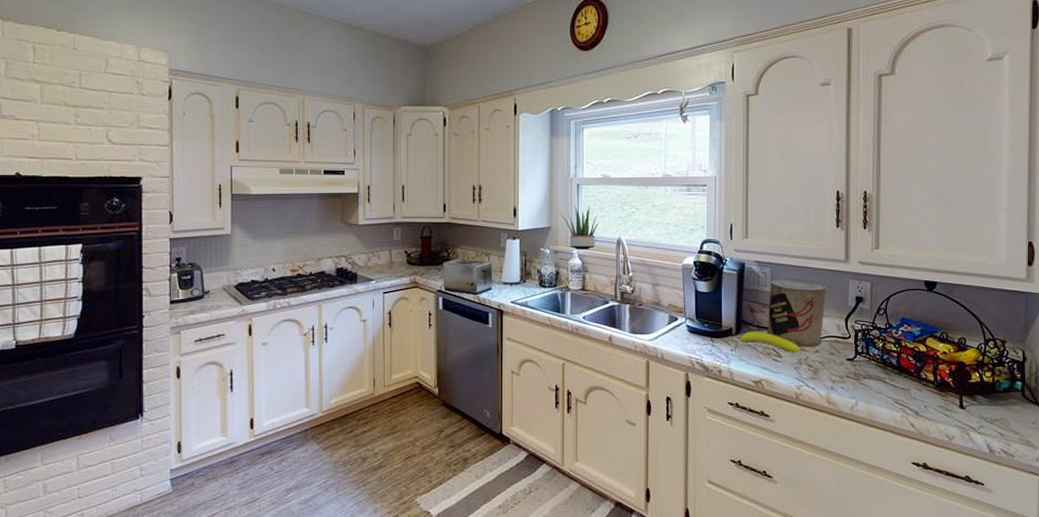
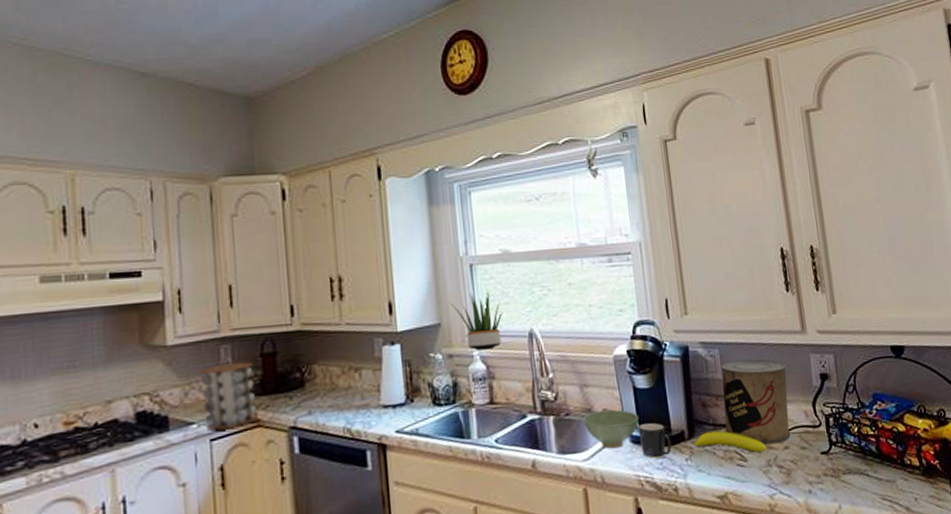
spice rack: none [379,236,417,288] -> present [200,356,260,431]
toaster: present [443,258,493,295] -> none [295,377,369,428]
bowl: none [652,306,697,335] -> present [582,409,640,449]
mug: none [695,318,721,347] -> present [638,422,672,460]

